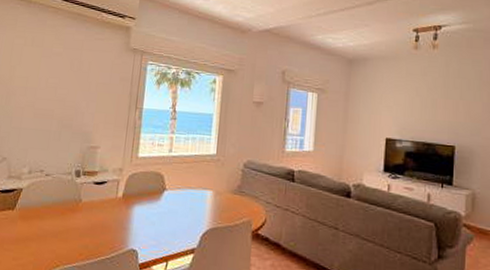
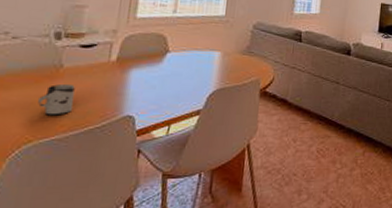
cup: none [63,216,91,245] -> present [38,83,75,116]

